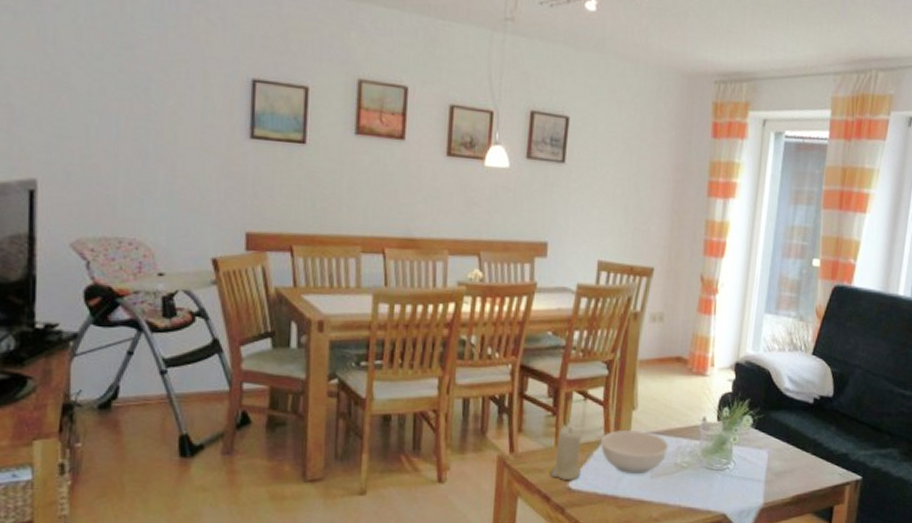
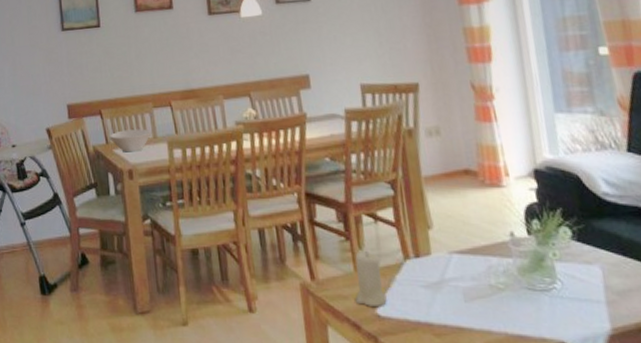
bowl: none [298,273,355,301] -> present [109,129,152,153]
bowl: present [600,429,670,475] -> none [400,250,479,299]

